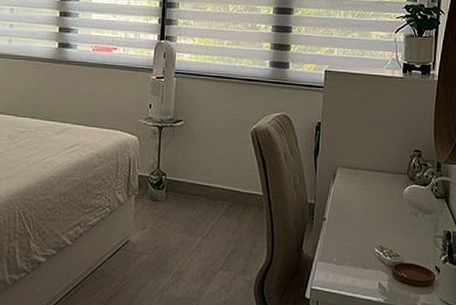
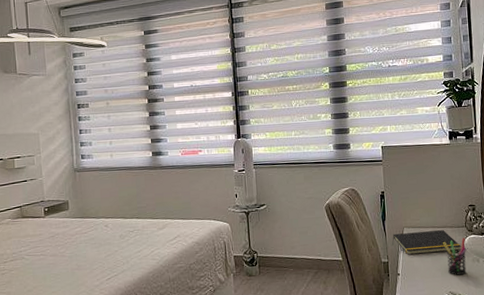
notepad: none [322,173,400,200] -> present [392,229,462,255]
pen holder: none [379,186,407,228] -> present [443,237,468,275]

